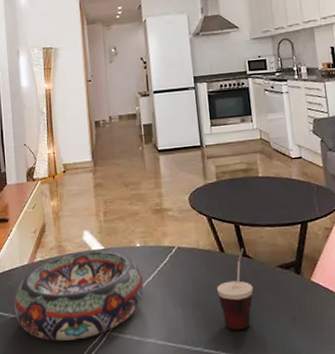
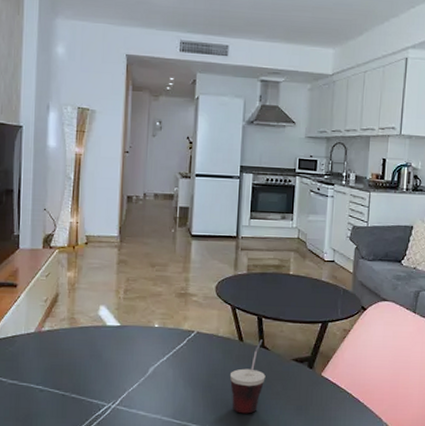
decorative bowl: present [13,251,144,341] -> none [13,327,158,410]

